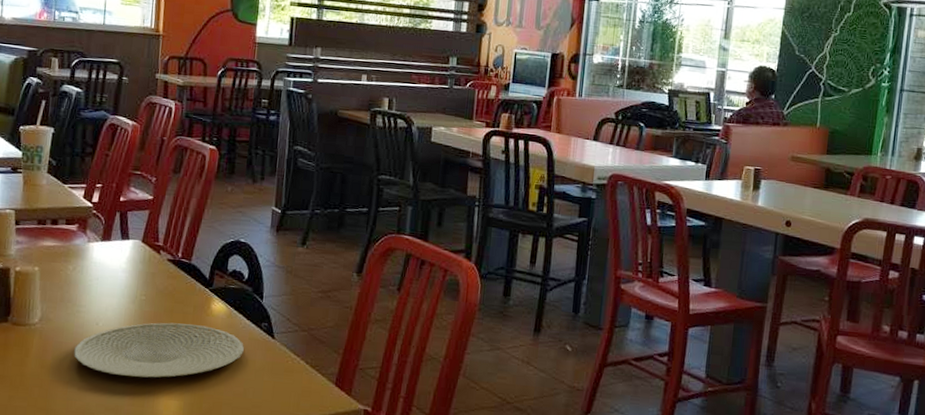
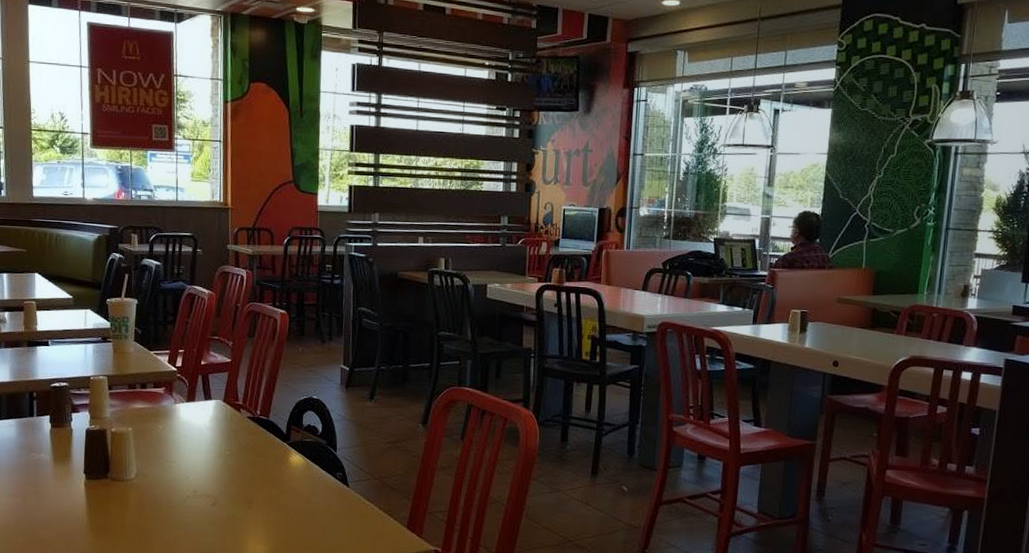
plate: present [74,322,244,378] -> none [168,475,322,526]

